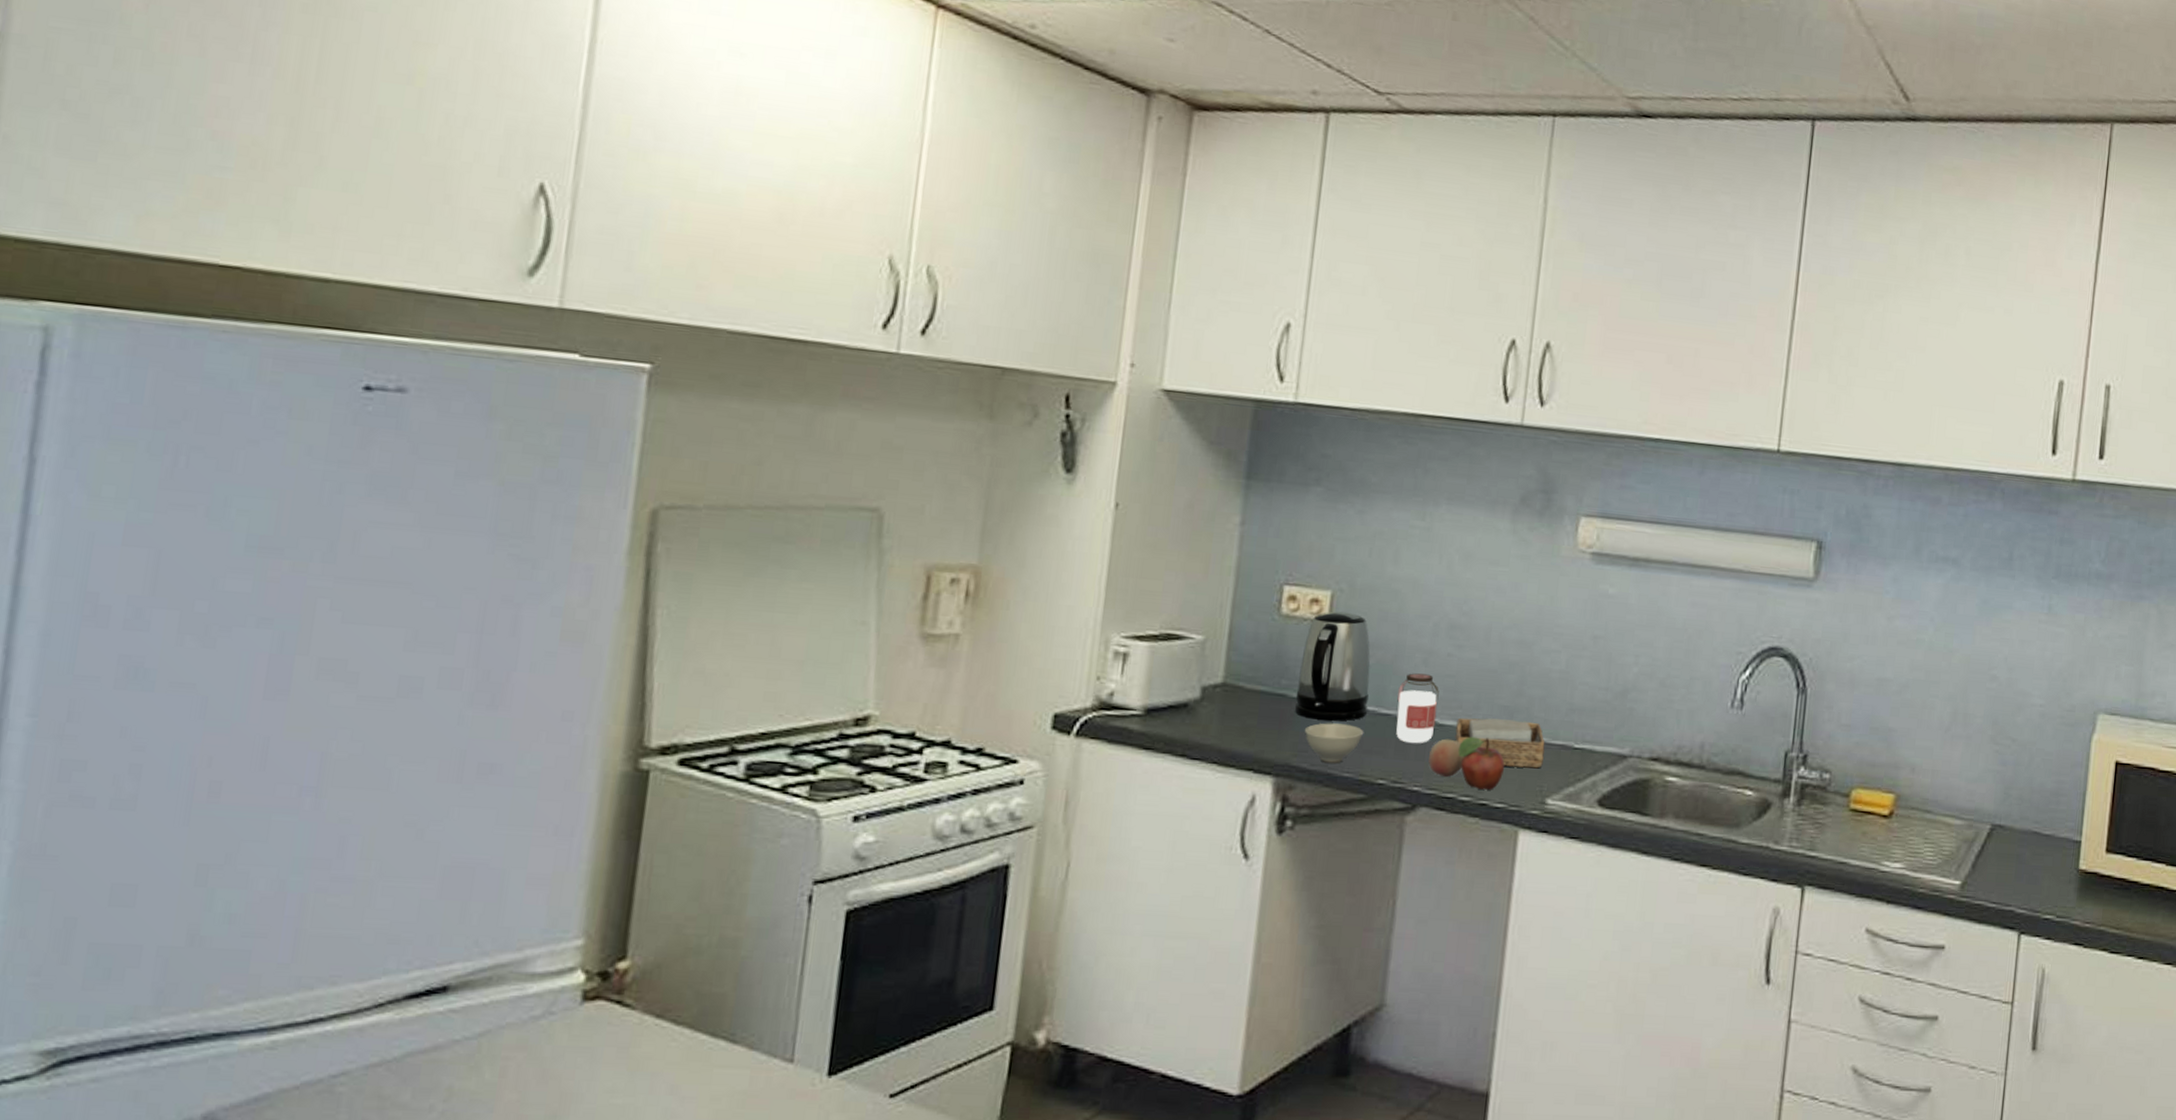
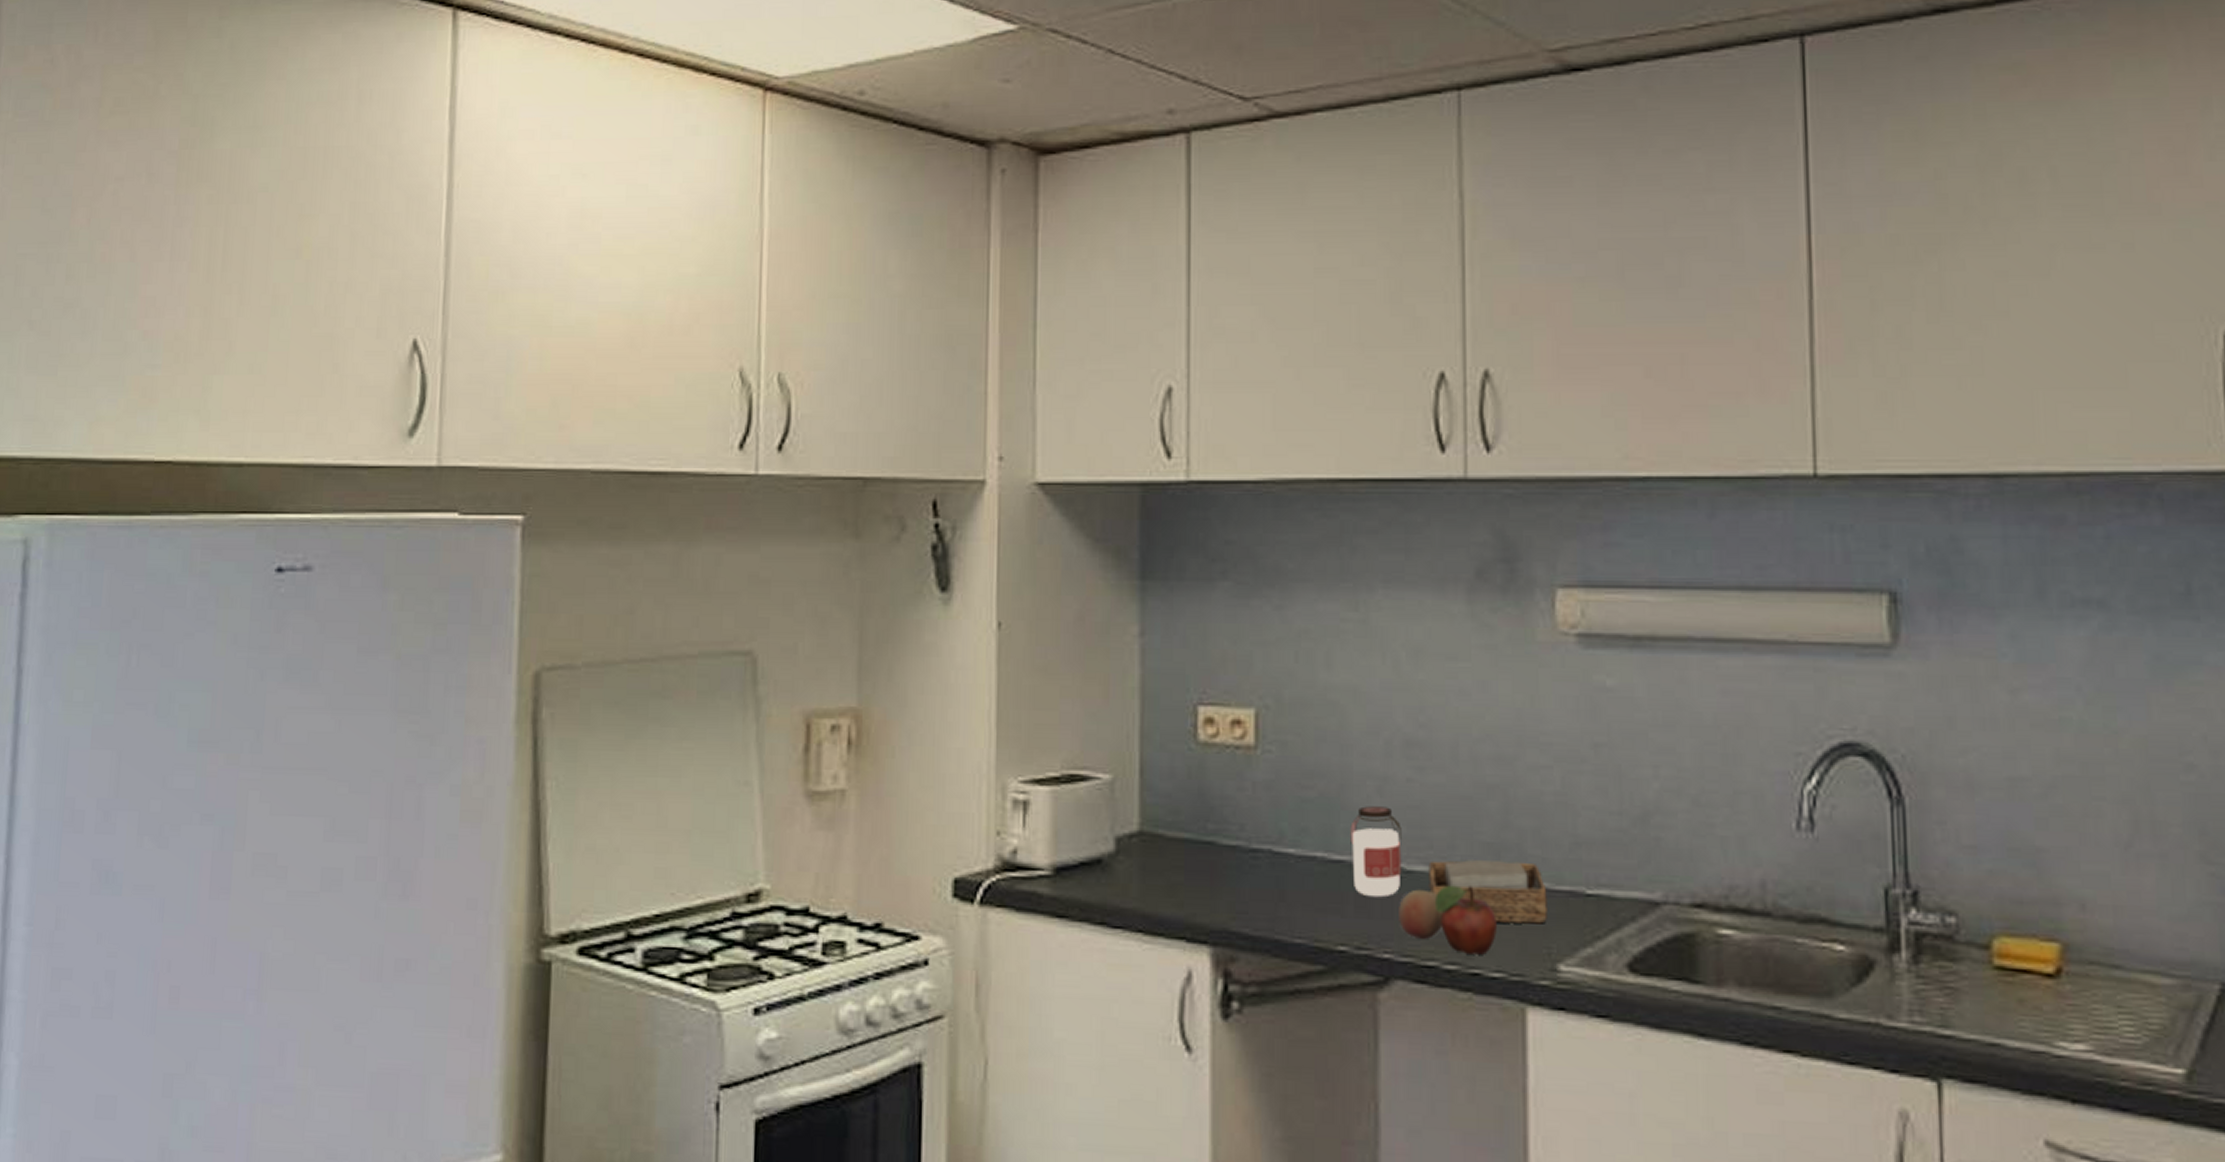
kettle: present [1295,611,1370,721] -> none [1226,734,1314,872]
bowl: present [1304,723,1364,765] -> none [1241,875,1314,928]

